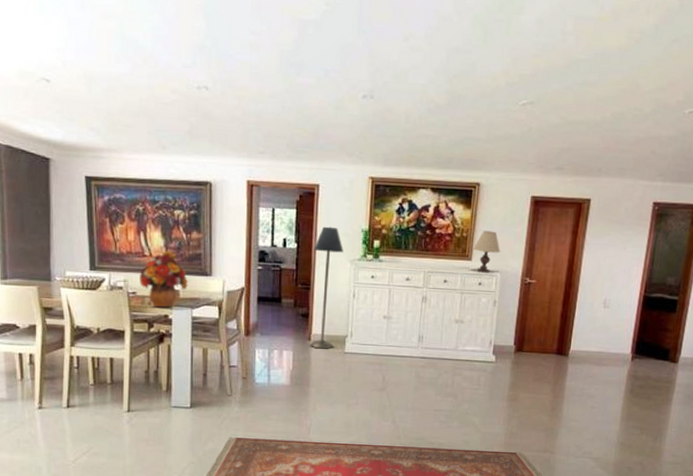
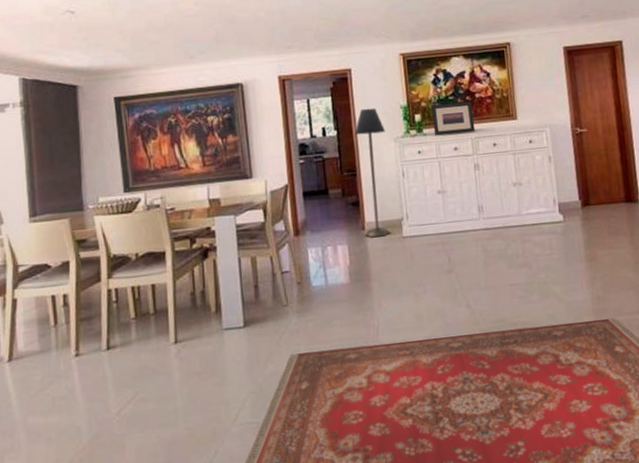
flower arrangement: present [139,250,188,308] -> none [177,159,229,221]
picture frame: none [390,234,431,266] -> present [431,101,476,136]
table lamp: present [472,230,501,274] -> none [516,86,545,132]

